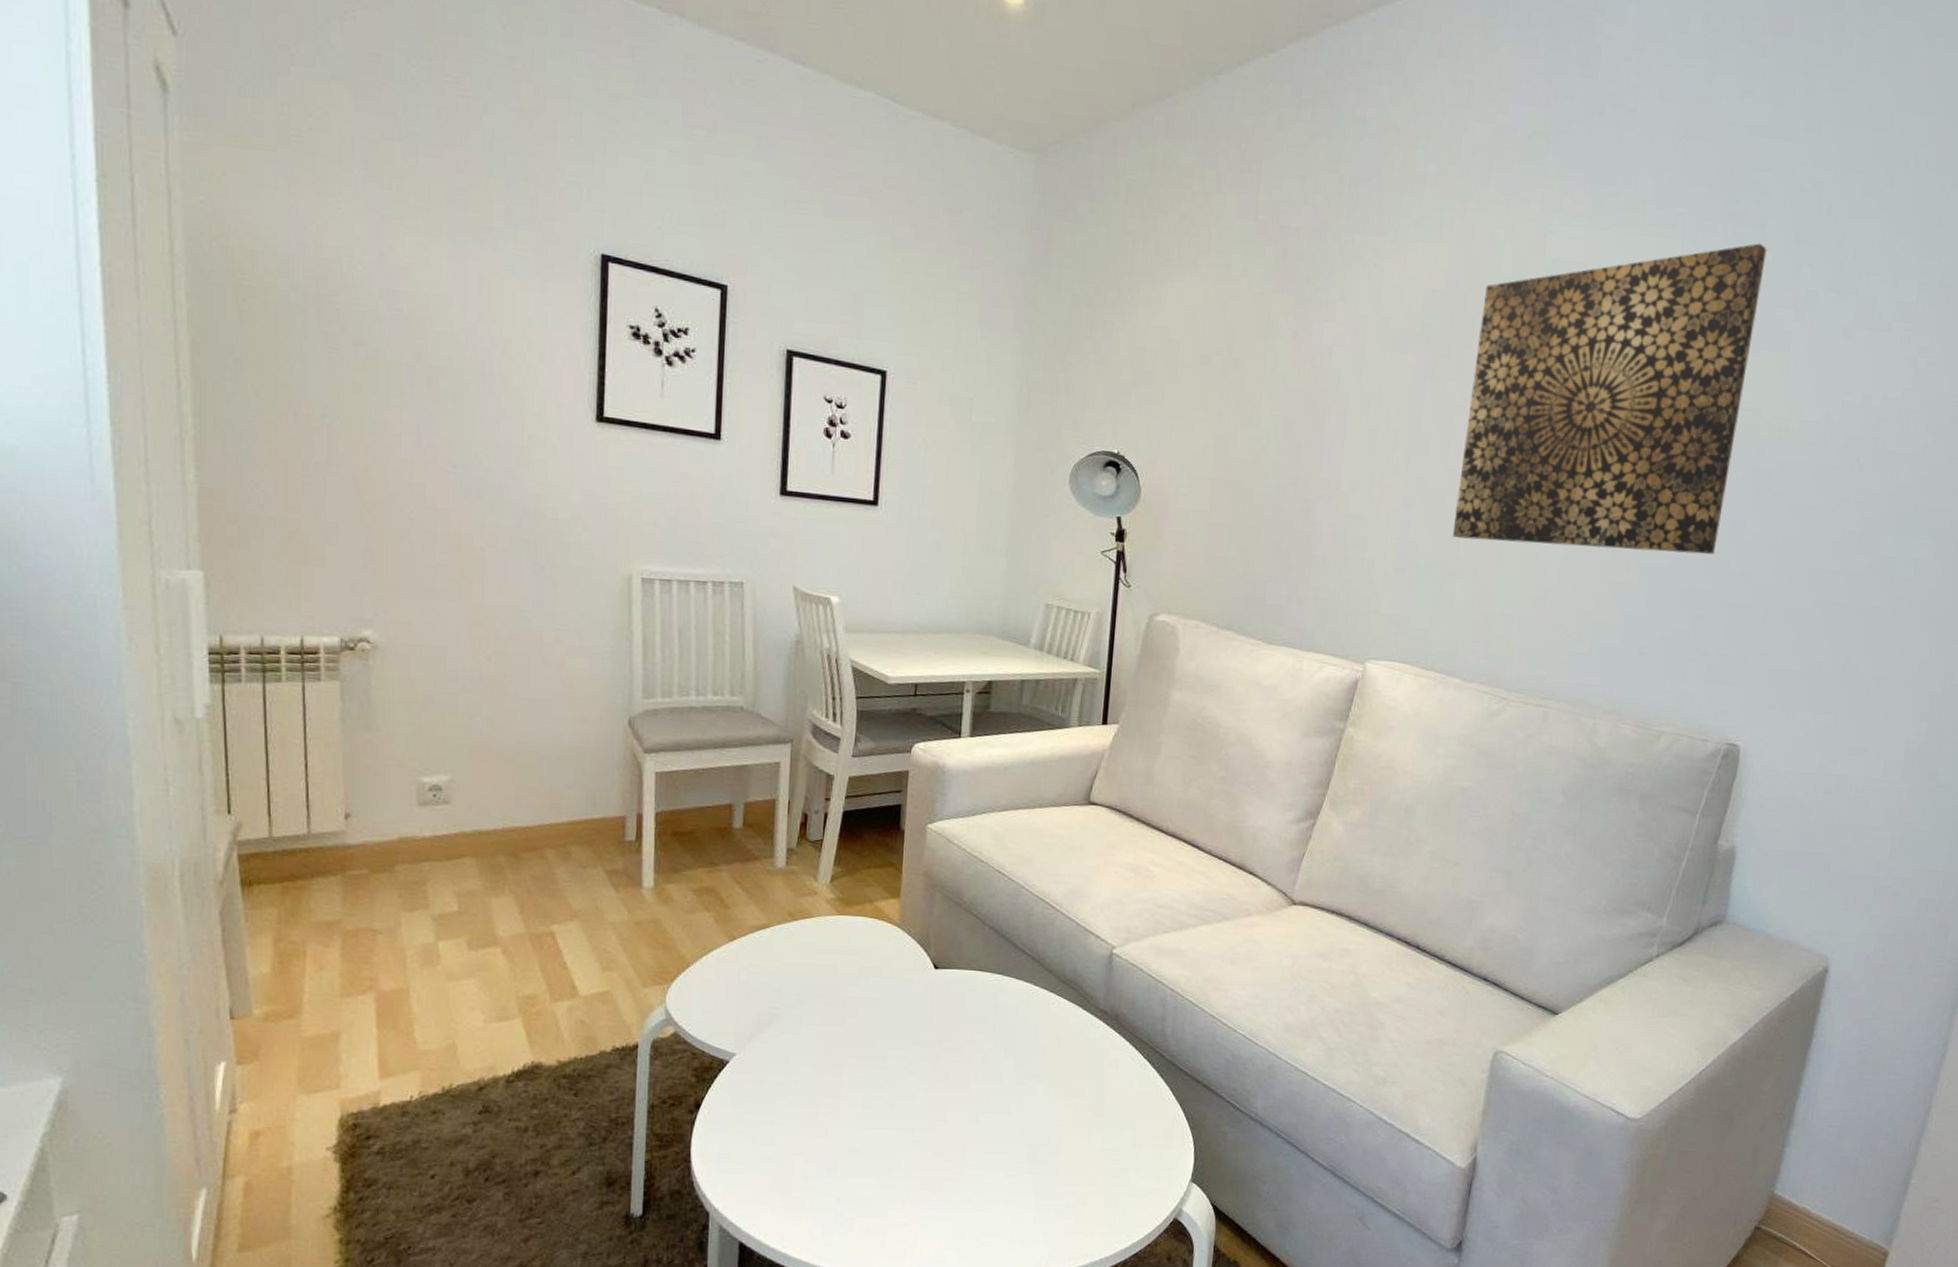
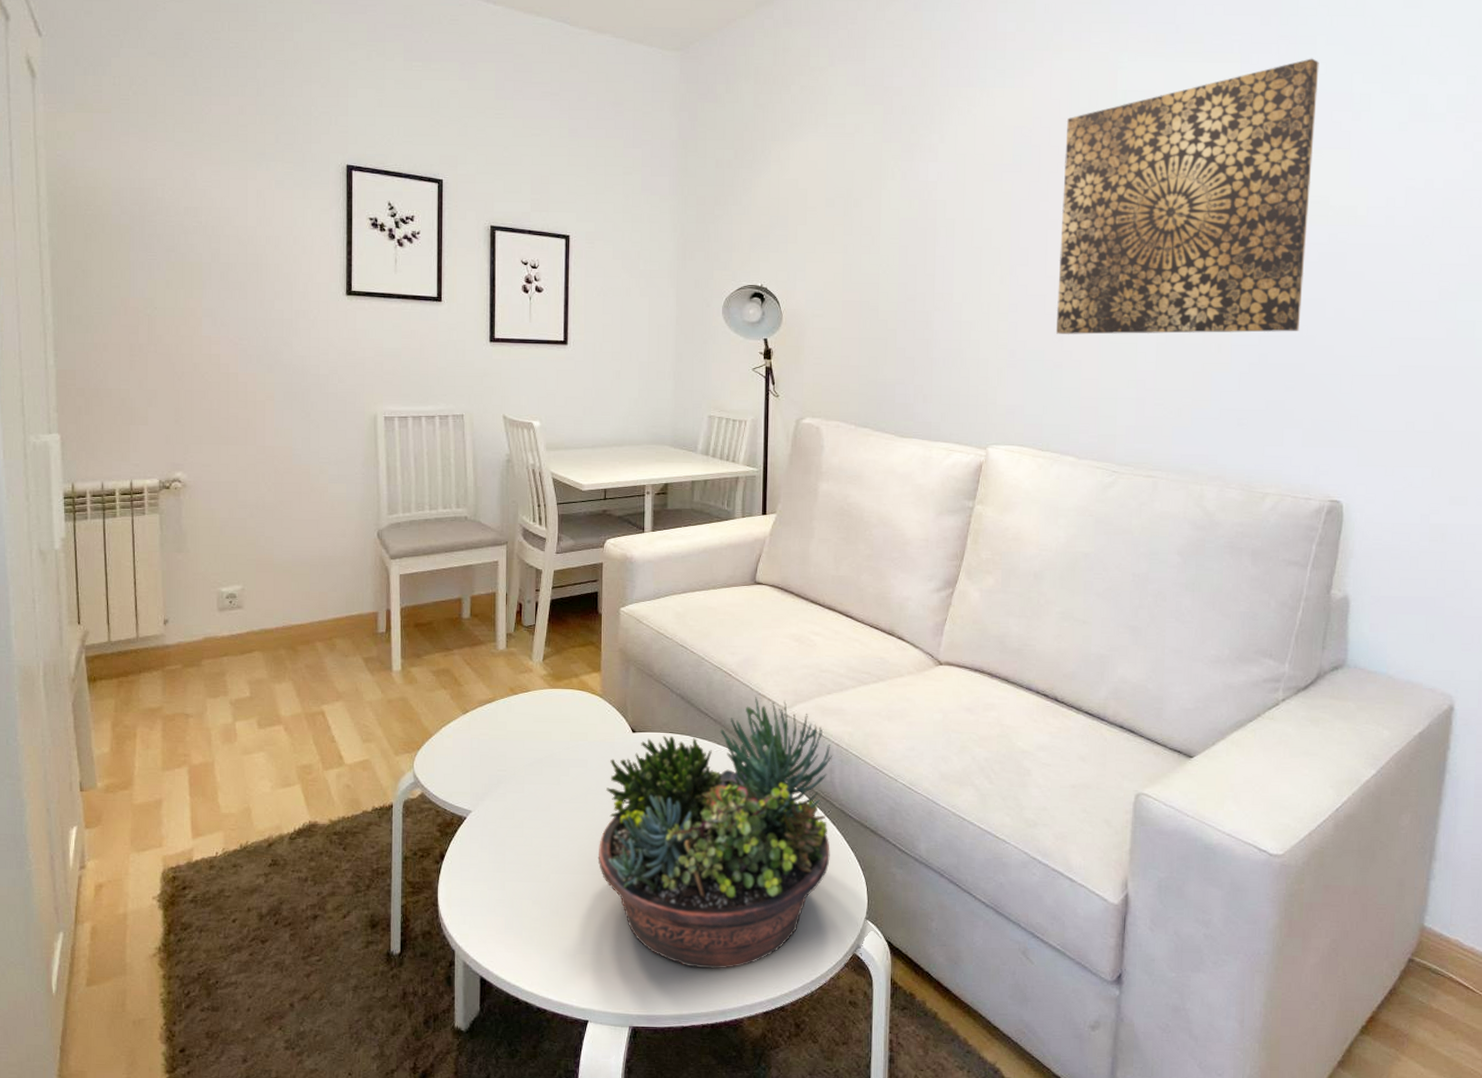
succulent planter: none [886,933,1165,1235] -> present [597,697,832,969]

